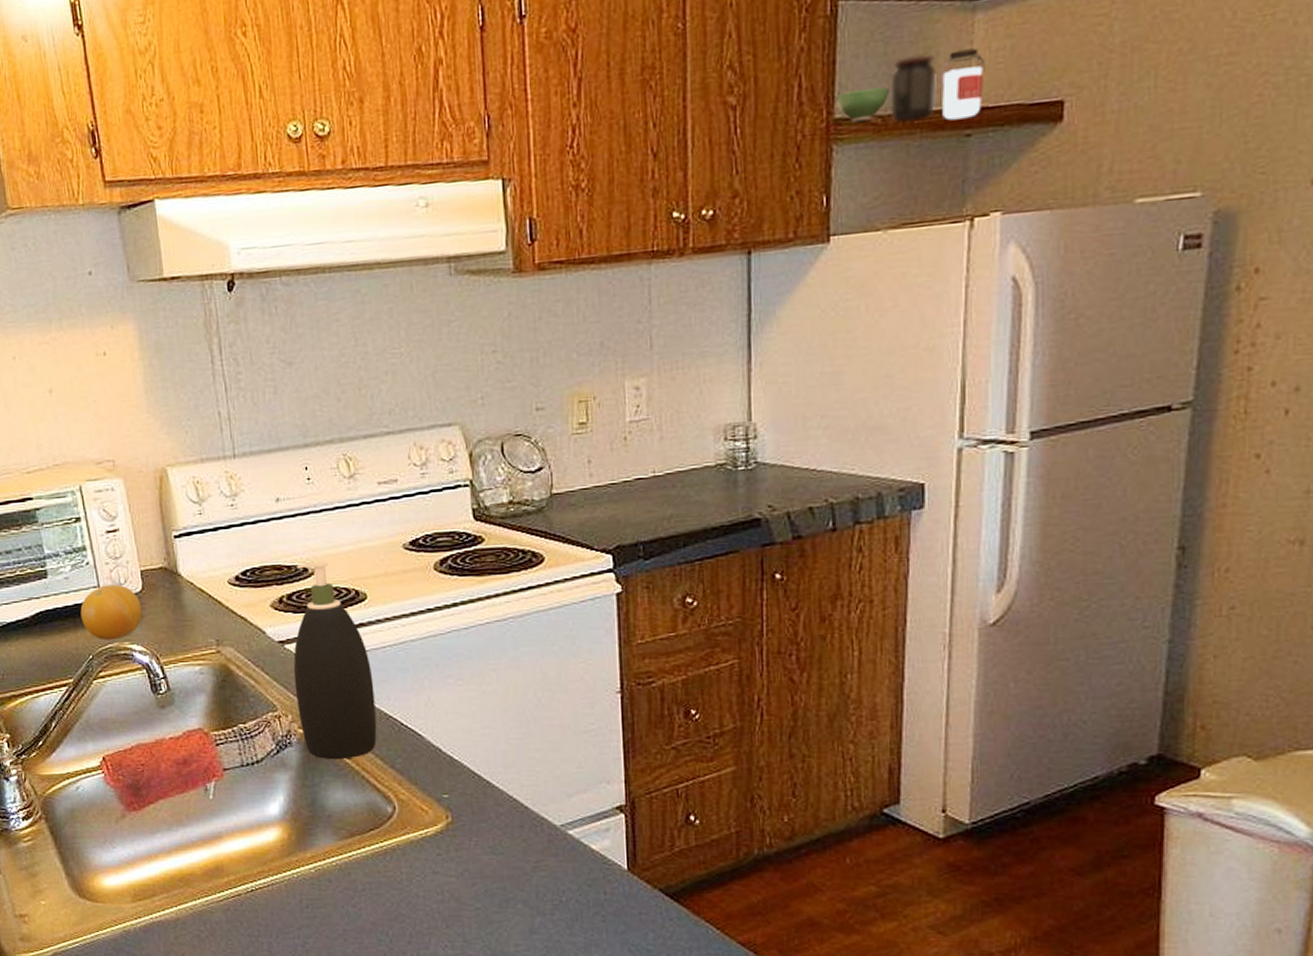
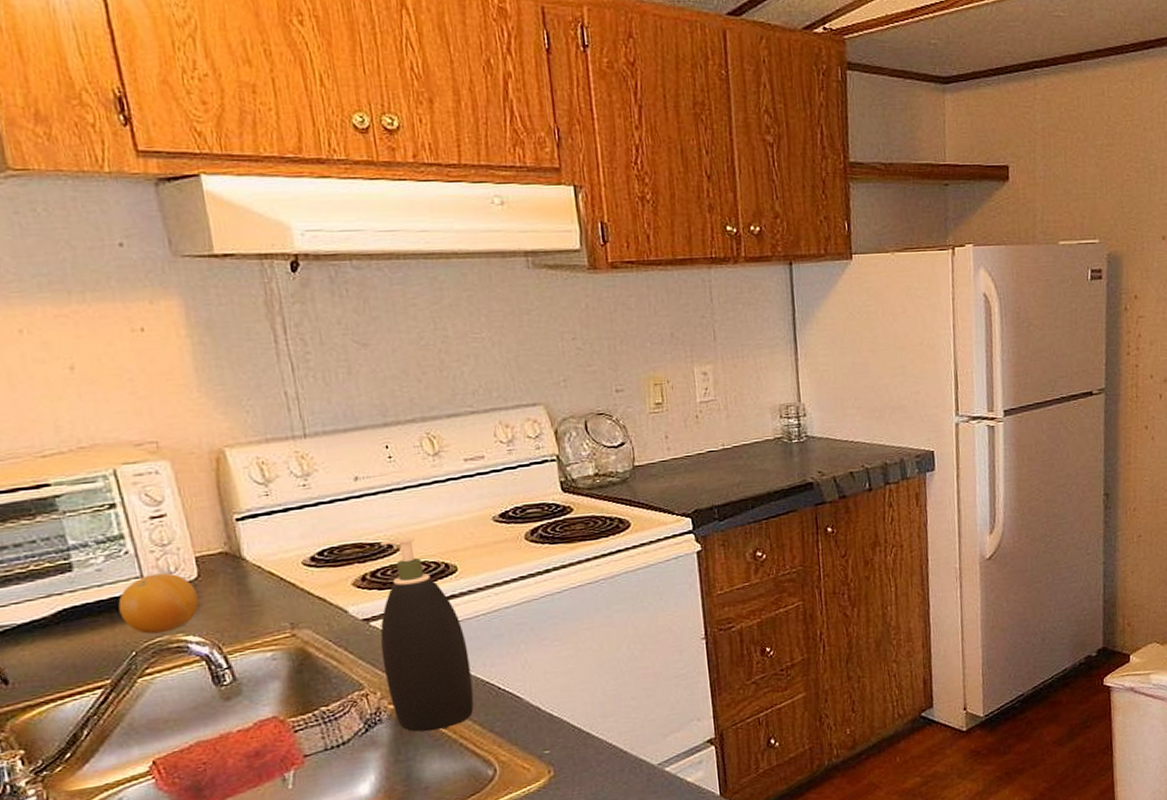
bowl: present [836,87,890,124] -> none [849,142,889,167]
jar: present [890,54,938,124] -> none [888,119,922,171]
jar: present [940,48,985,121] -> none [924,120,955,172]

